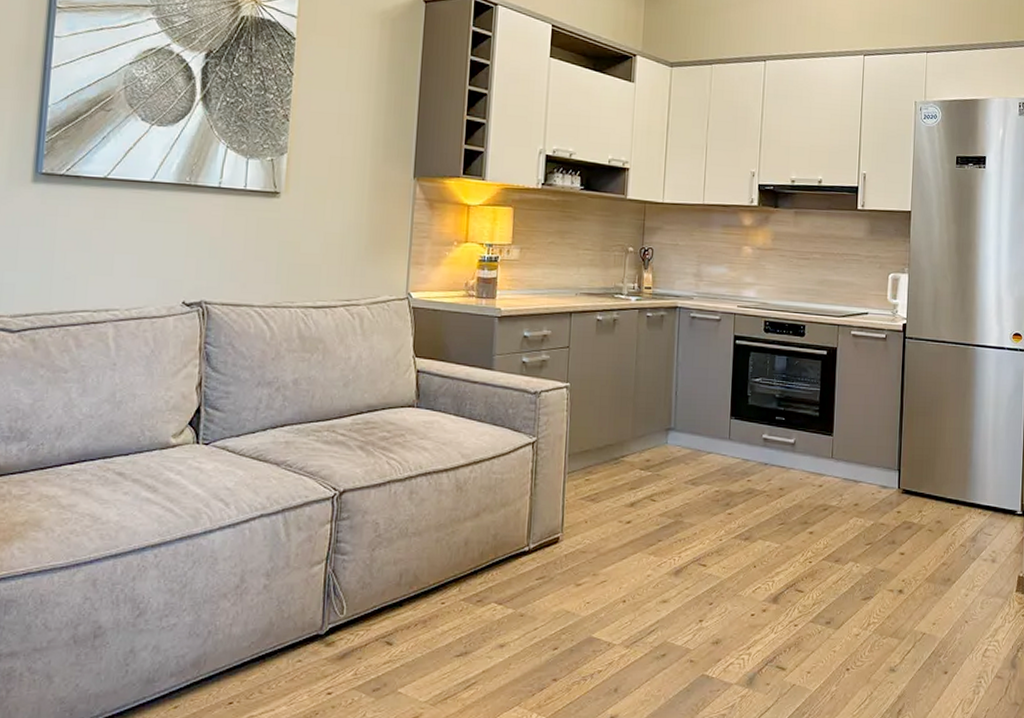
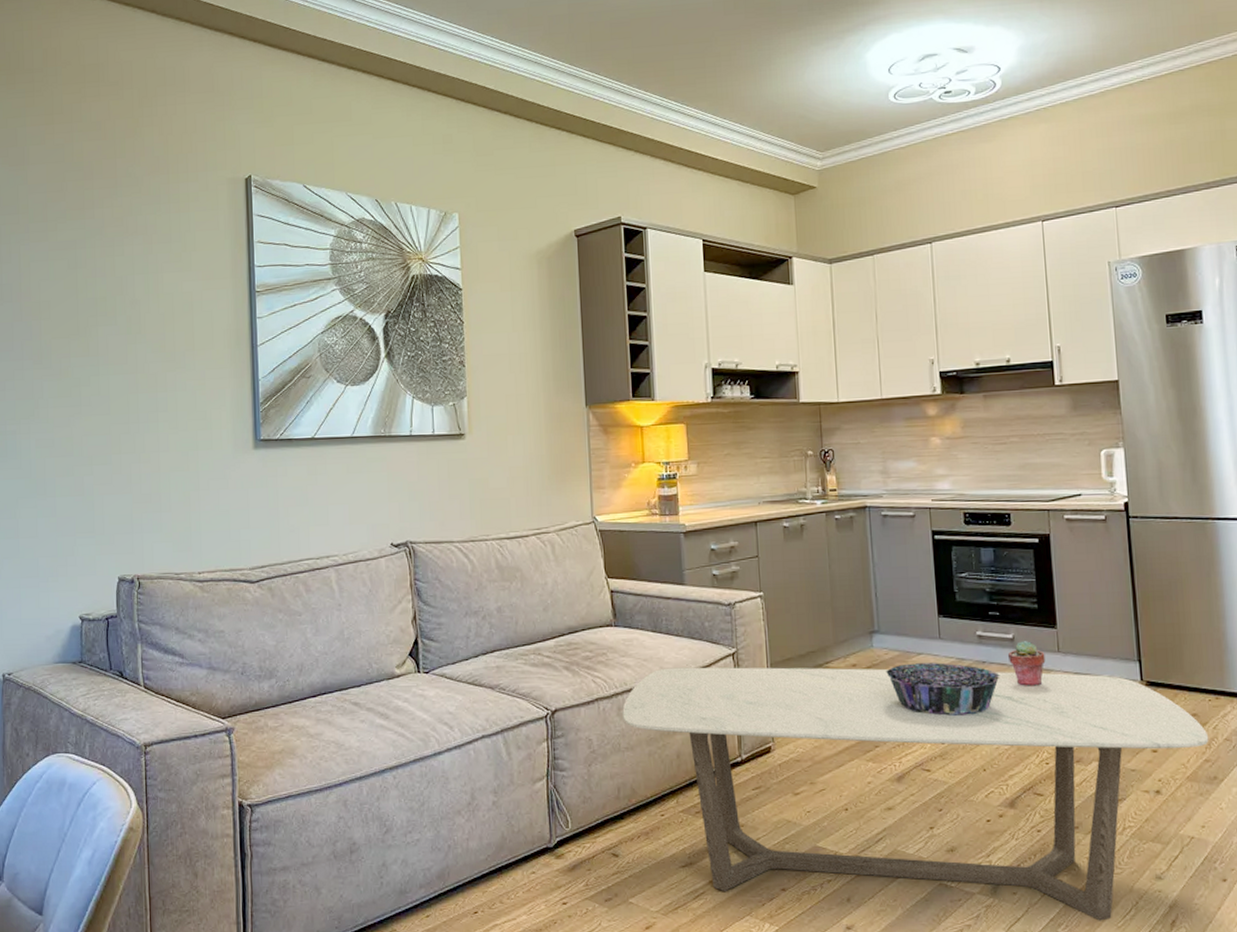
coffee table: none [414,453,948,710] -> present [622,667,1209,921]
decorative bowl: none [676,461,779,514] -> present [886,663,1000,716]
potted succulent: none [787,445,820,489] -> present [1007,640,1046,686]

